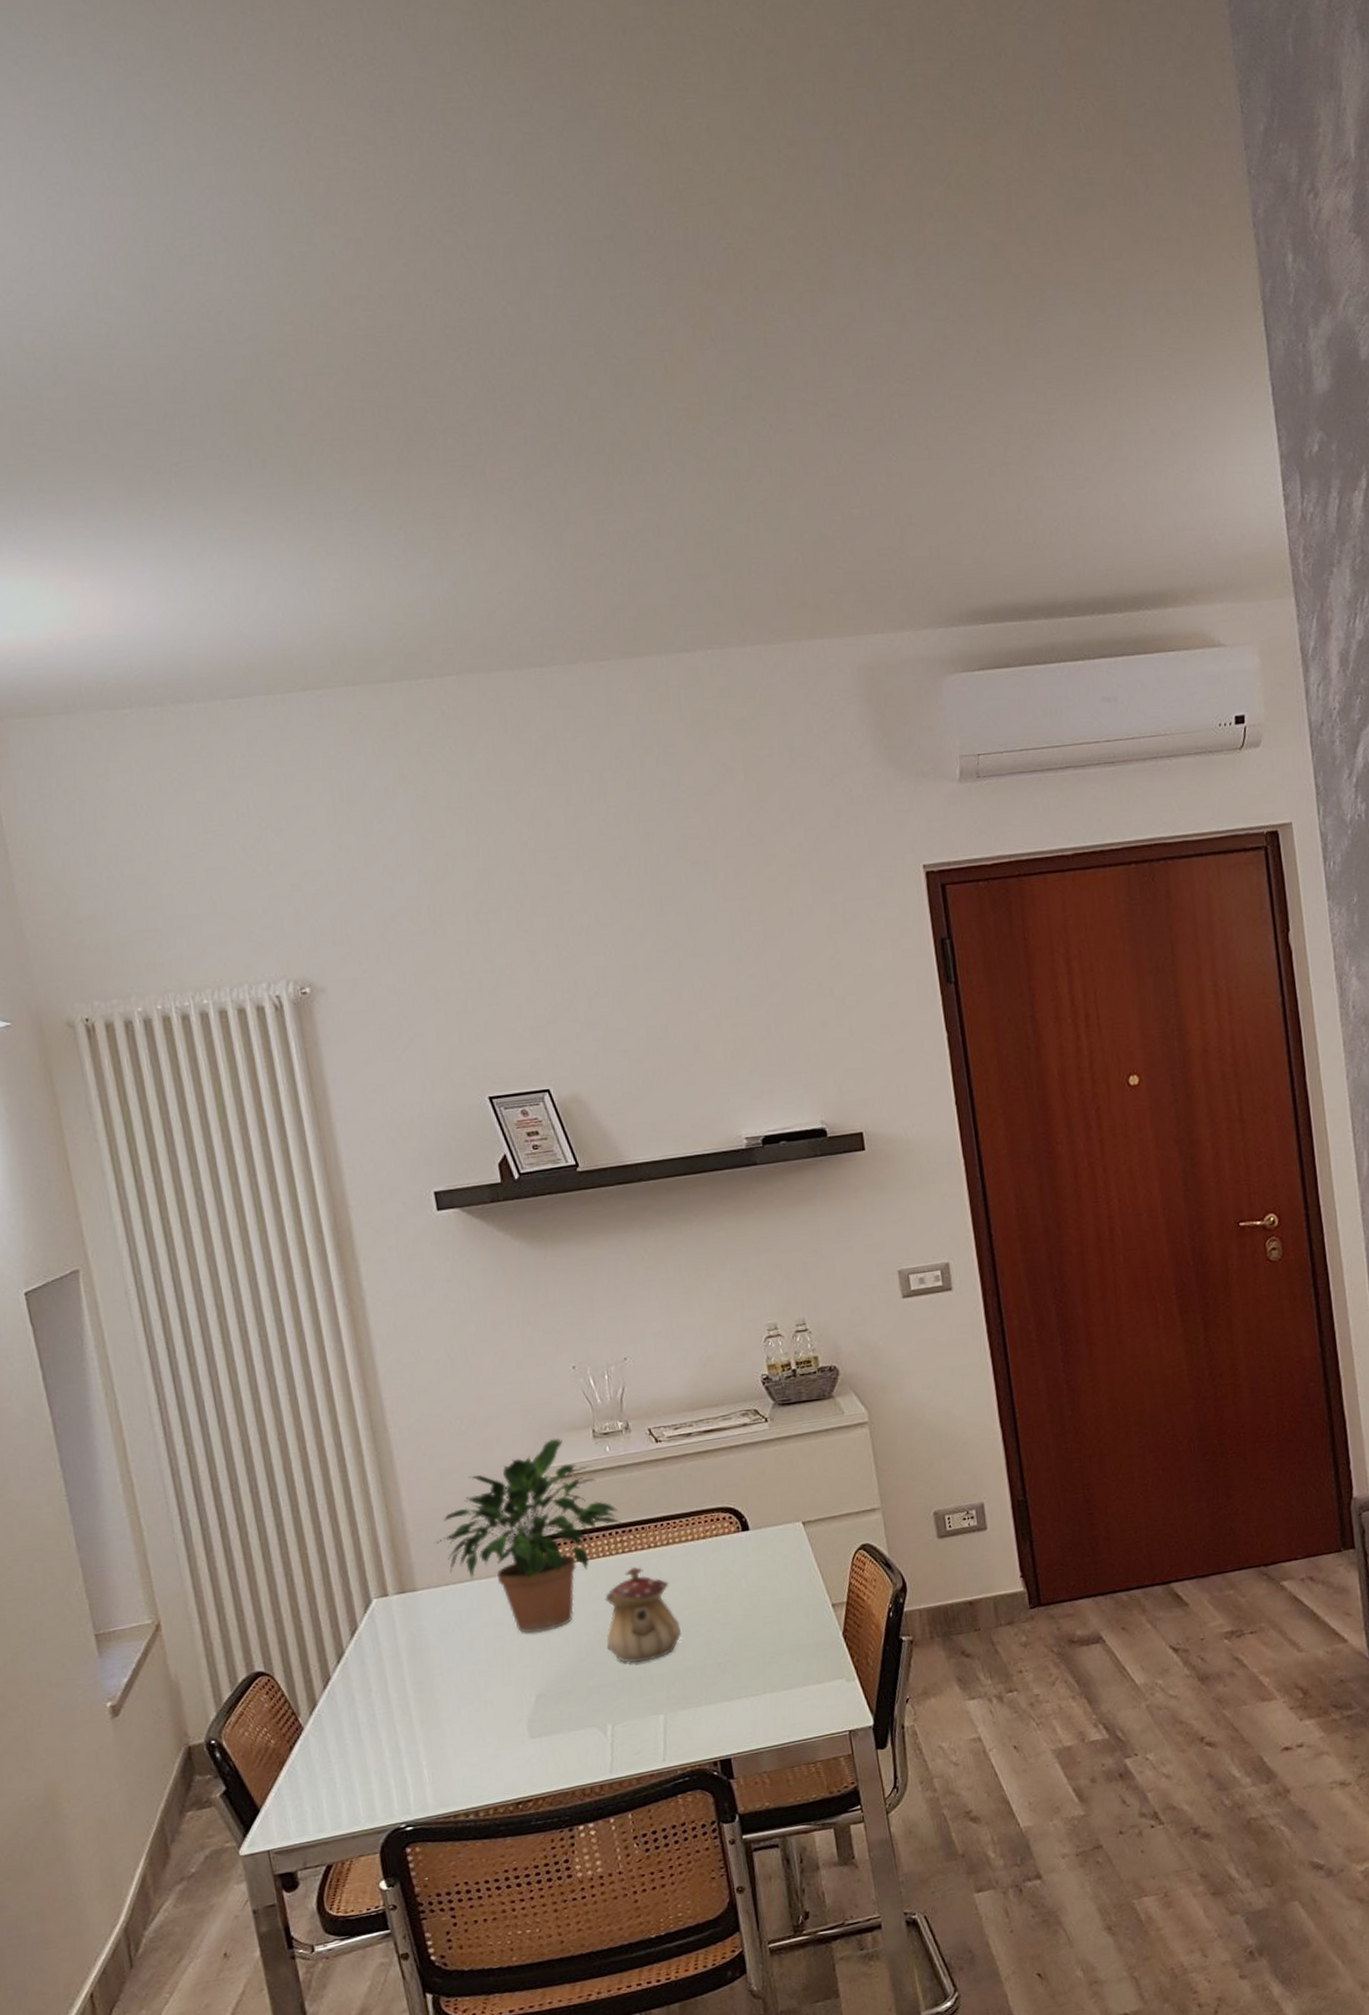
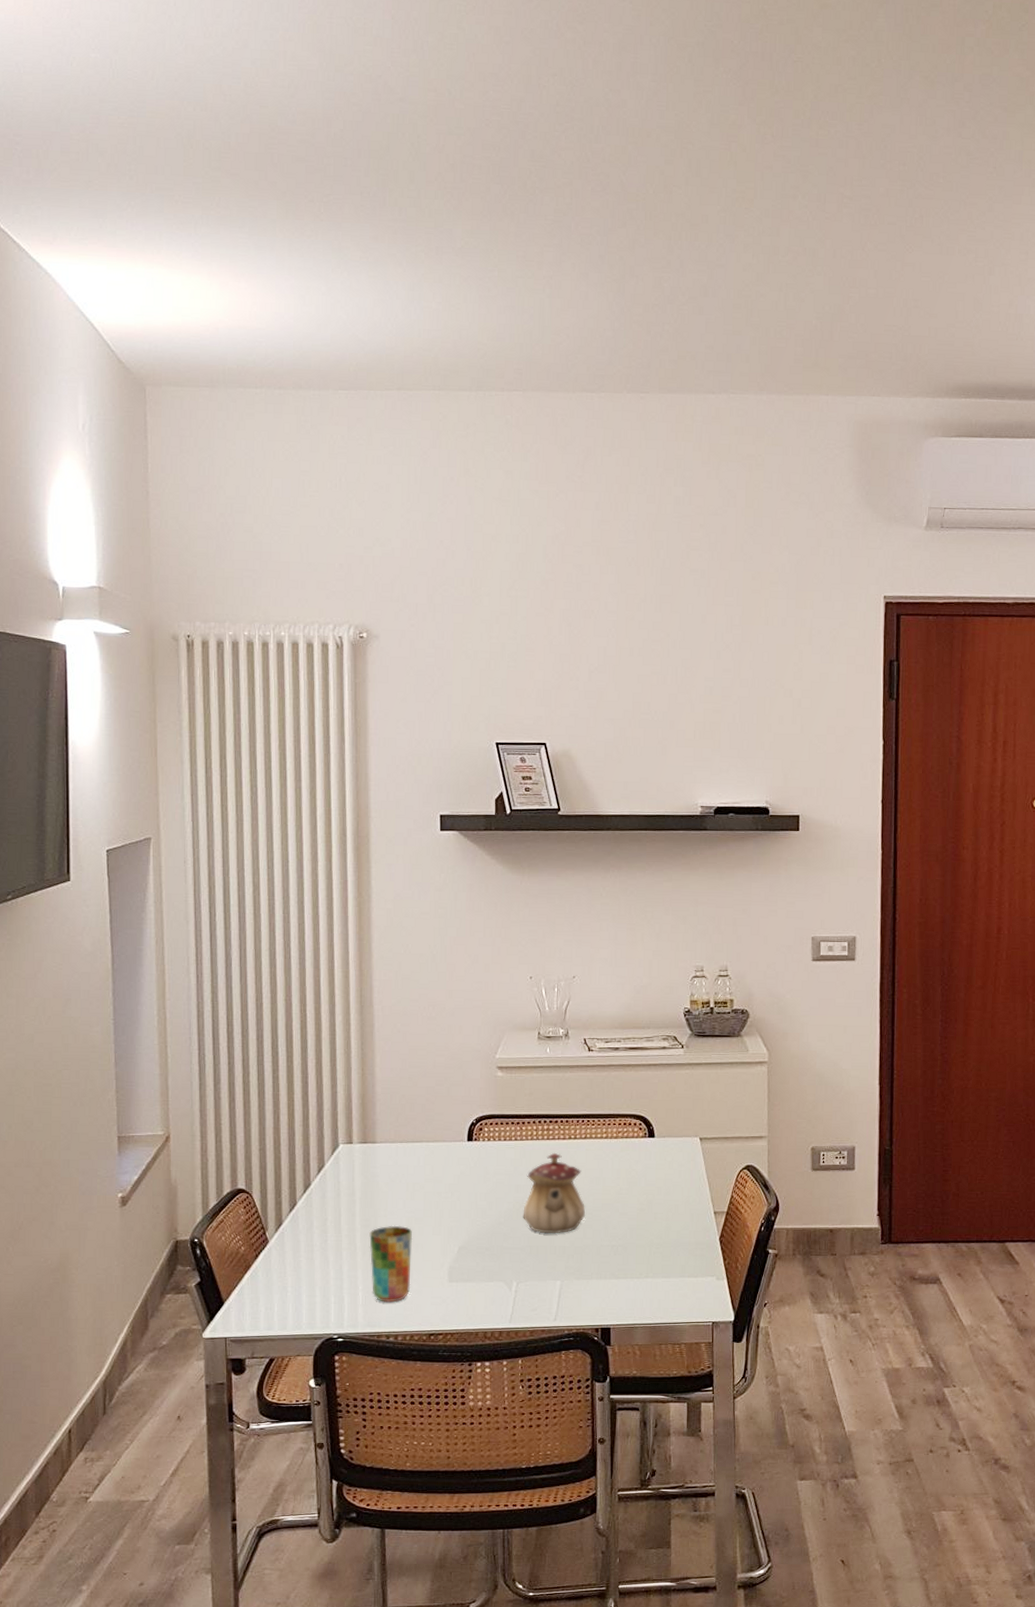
cup: none [425,1682,486,1776] -> present [369,1225,413,1303]
potted plant: present [435,1437,622,1634] -> none [396,1034,551,1195]

